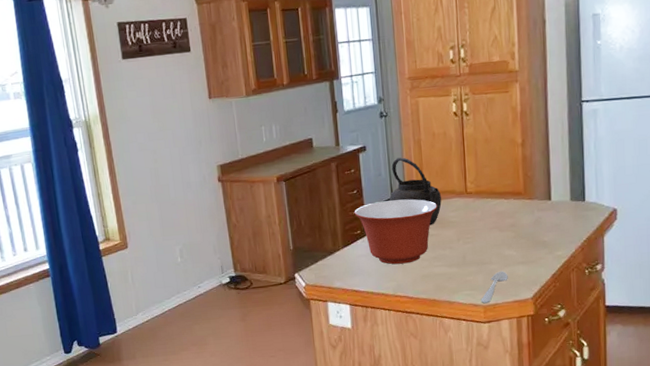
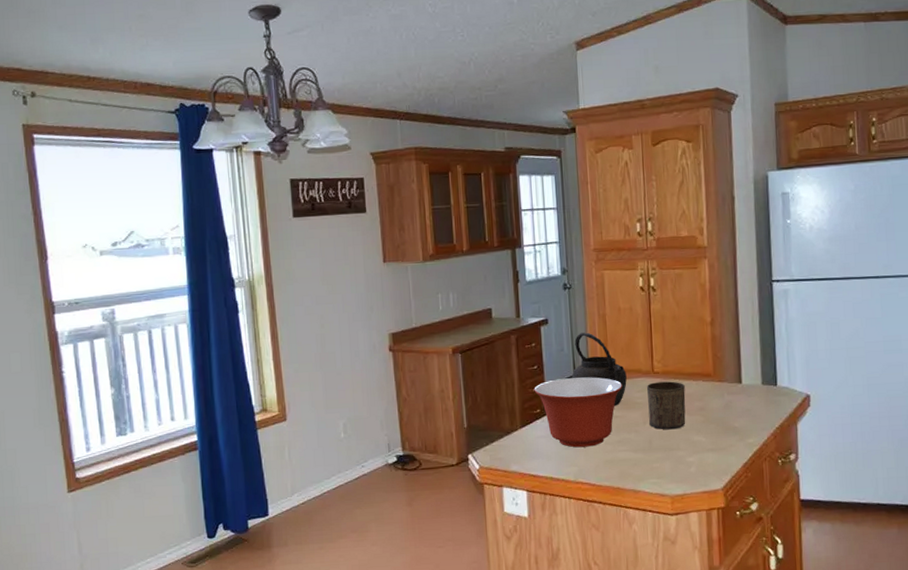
cup: none [460,200,498,246] -> present [646,381,686,430]
spoon: present [481,271,508,304] -> none [668,458,697,494]

